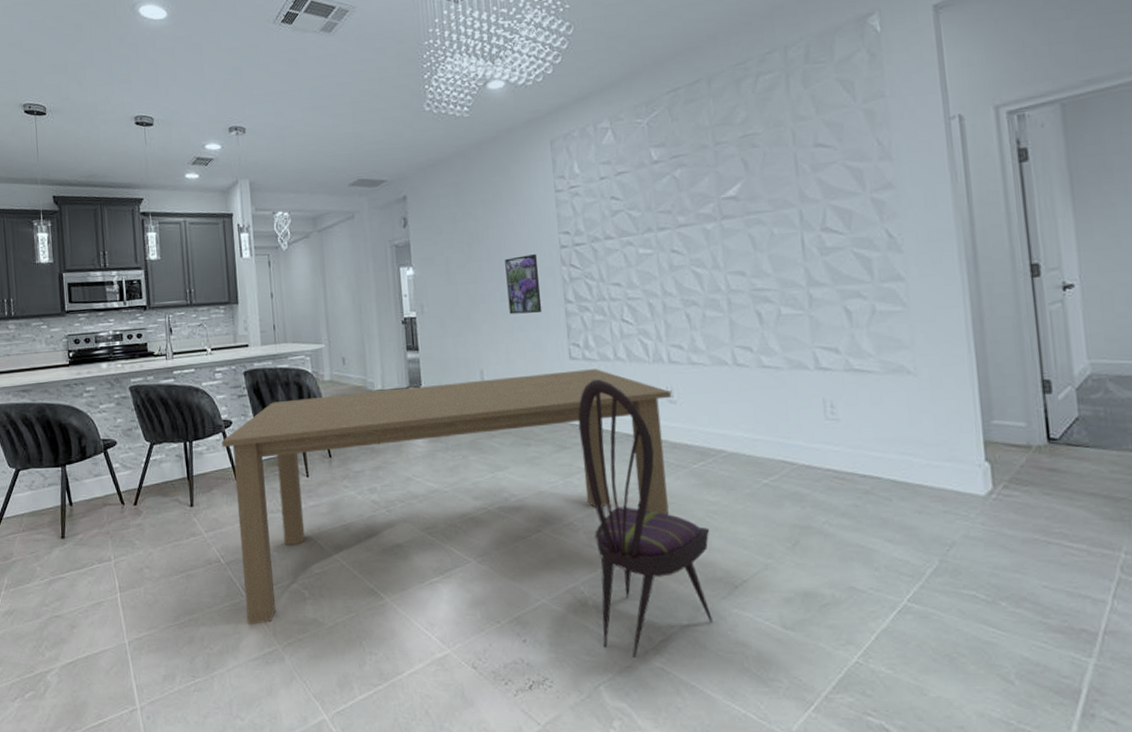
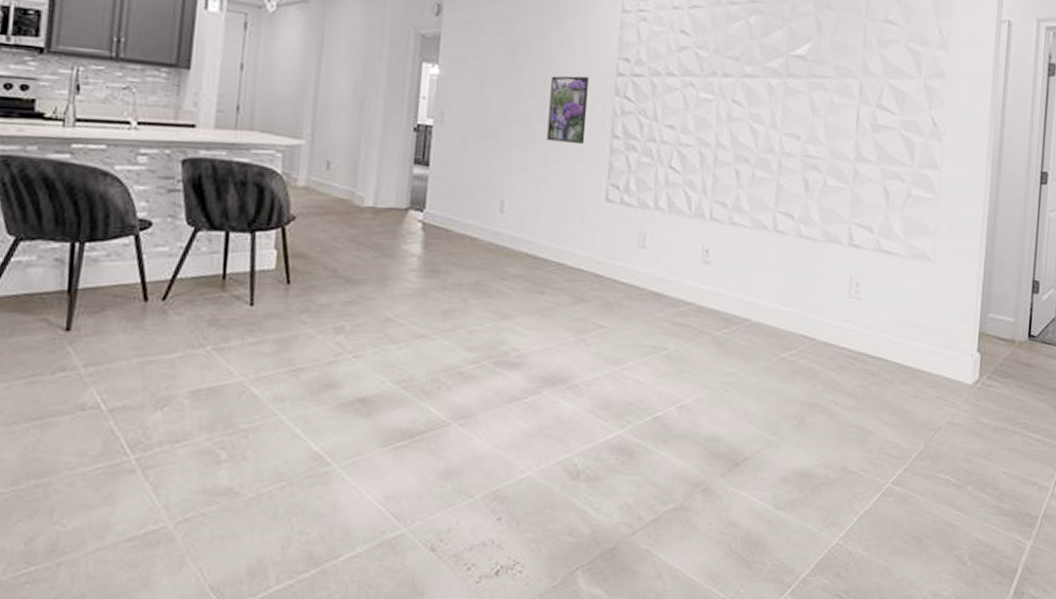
dining table: present [221,369,672,625] -> none [128,204,708,493]
dining chair: present [577,379,713,657] -> none [589,227,721,538]

